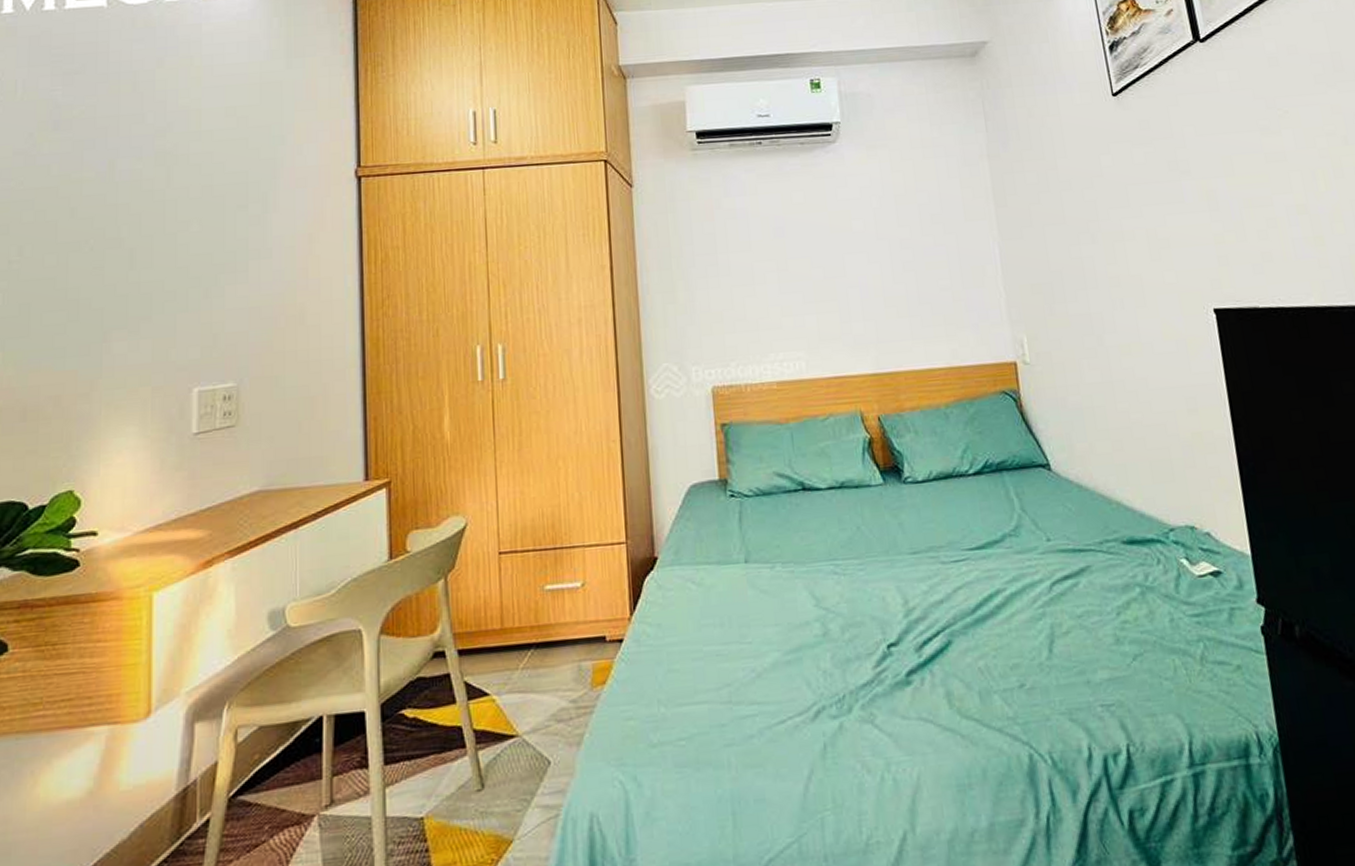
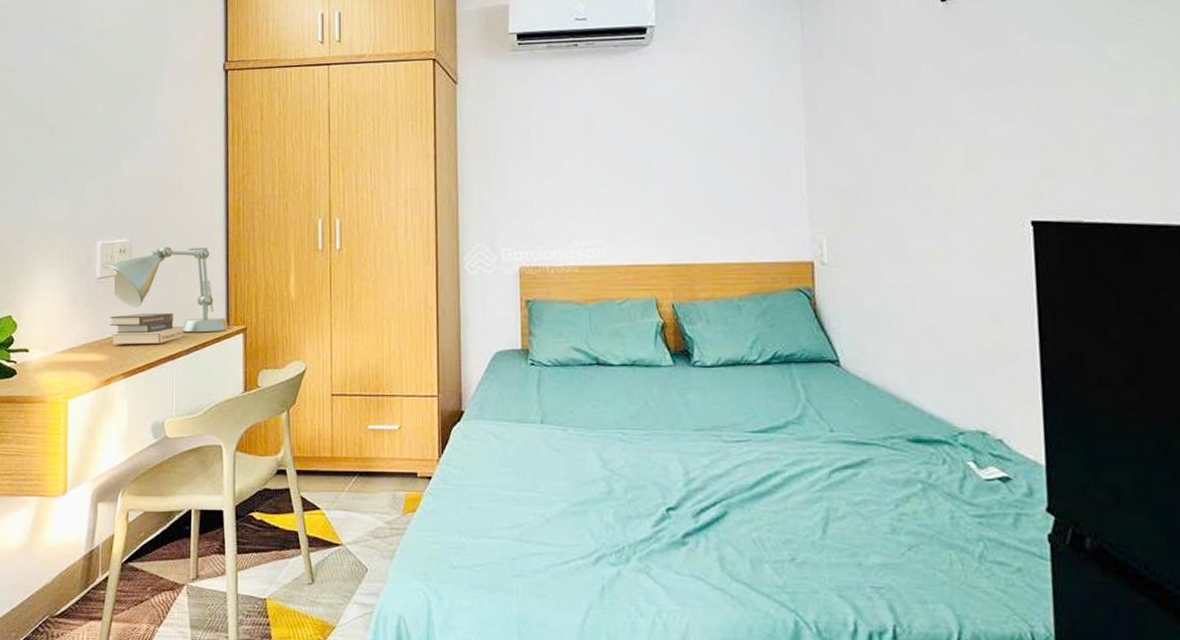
desk lamp: none [200,386,368,494] -> present [102,247,229,333]
books: none [211,470,309,516] -> present [110,312,183,344]

